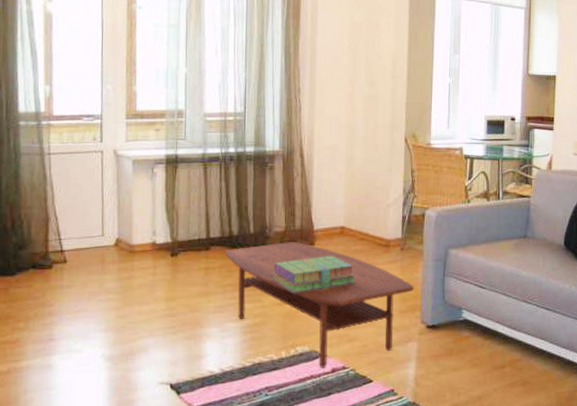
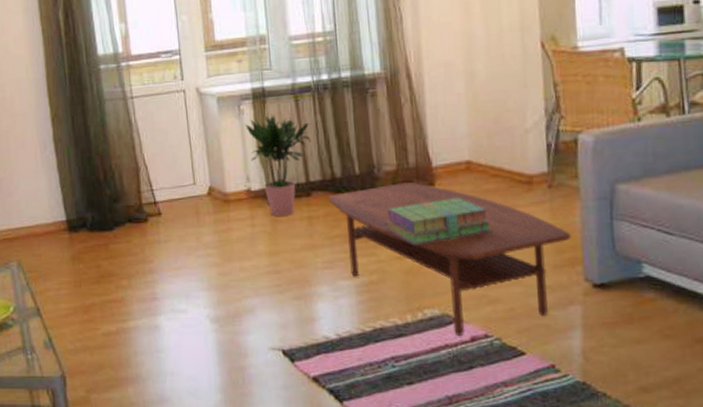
potted plant: none [157,177,215,266] -> present [245,113,312,216]

